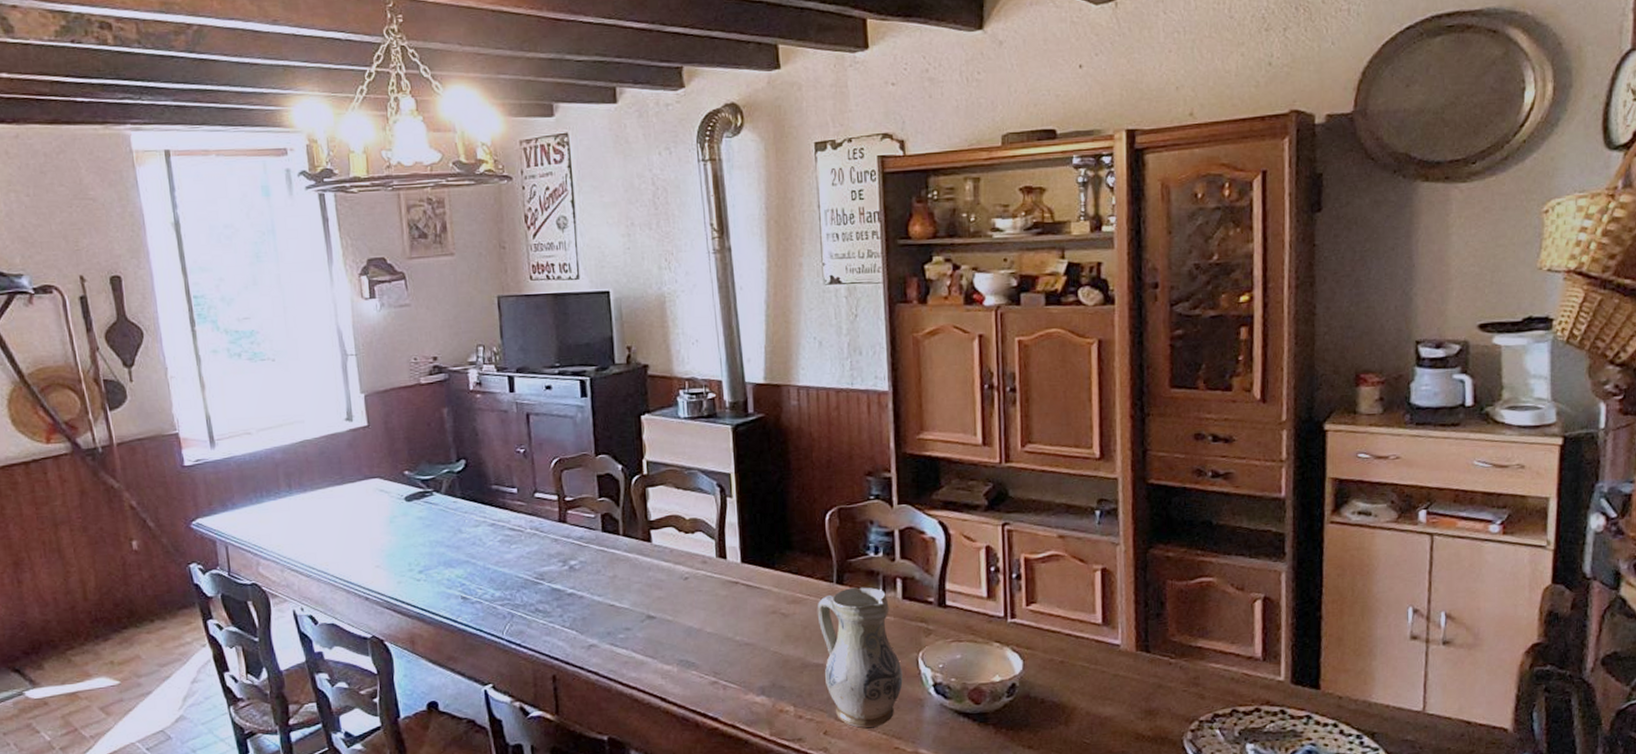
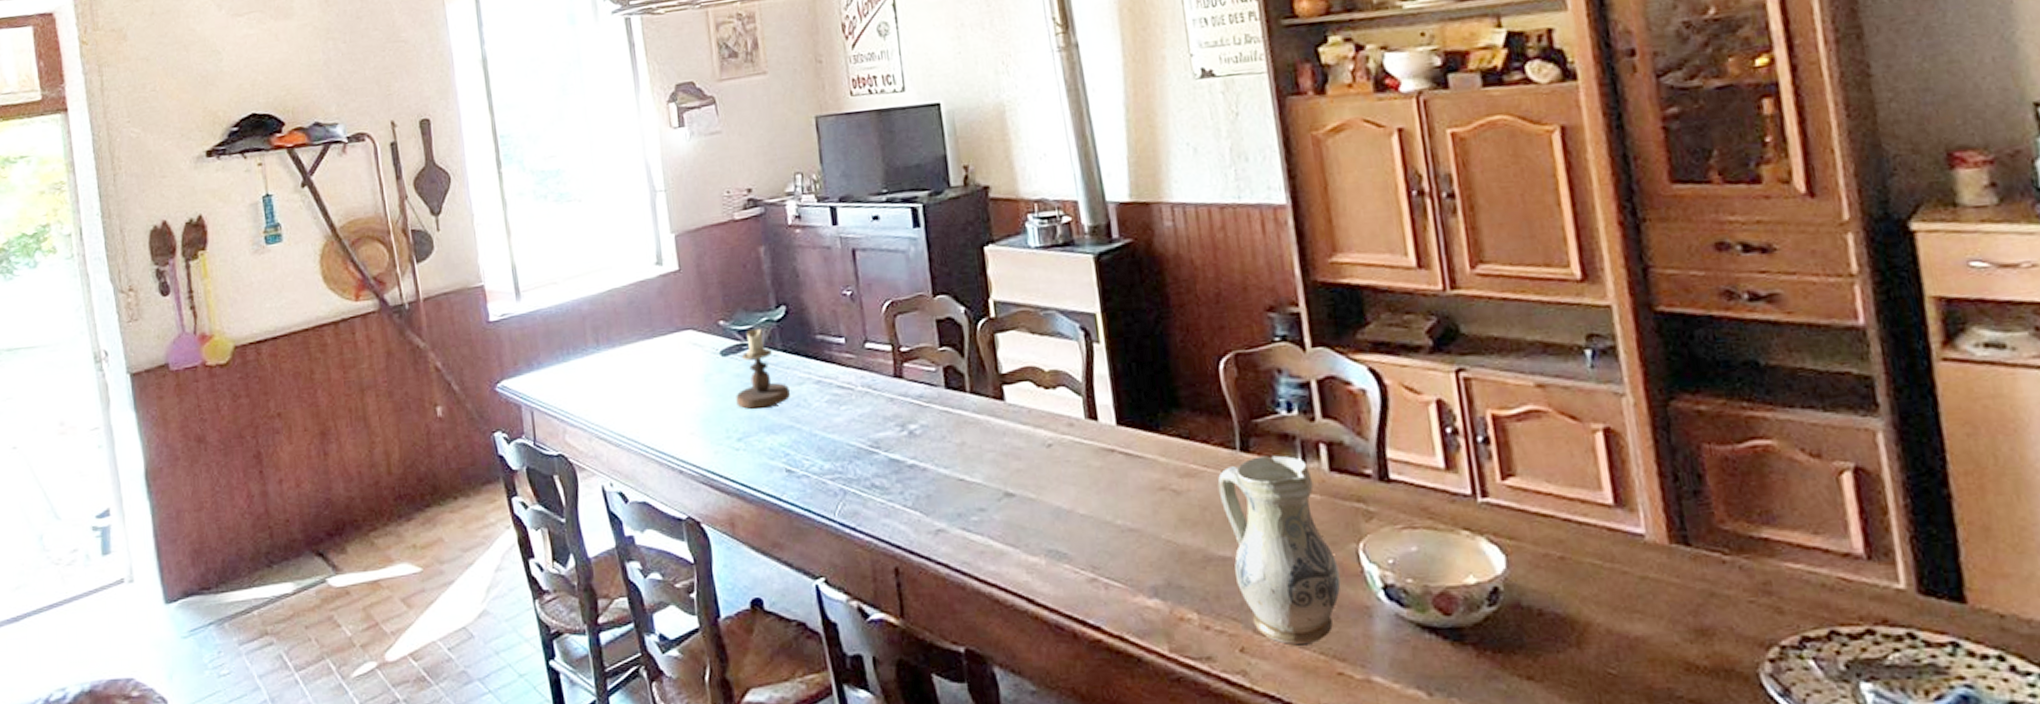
candlestick: none [418,478,467,547] -> present [736,328,790,409]

